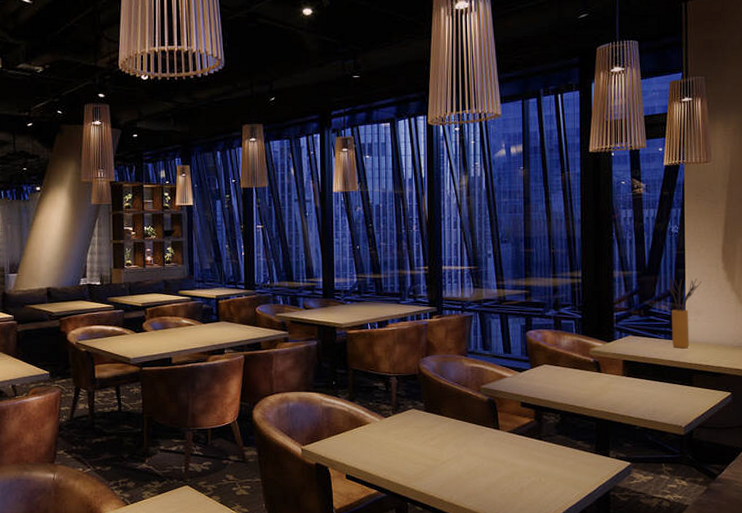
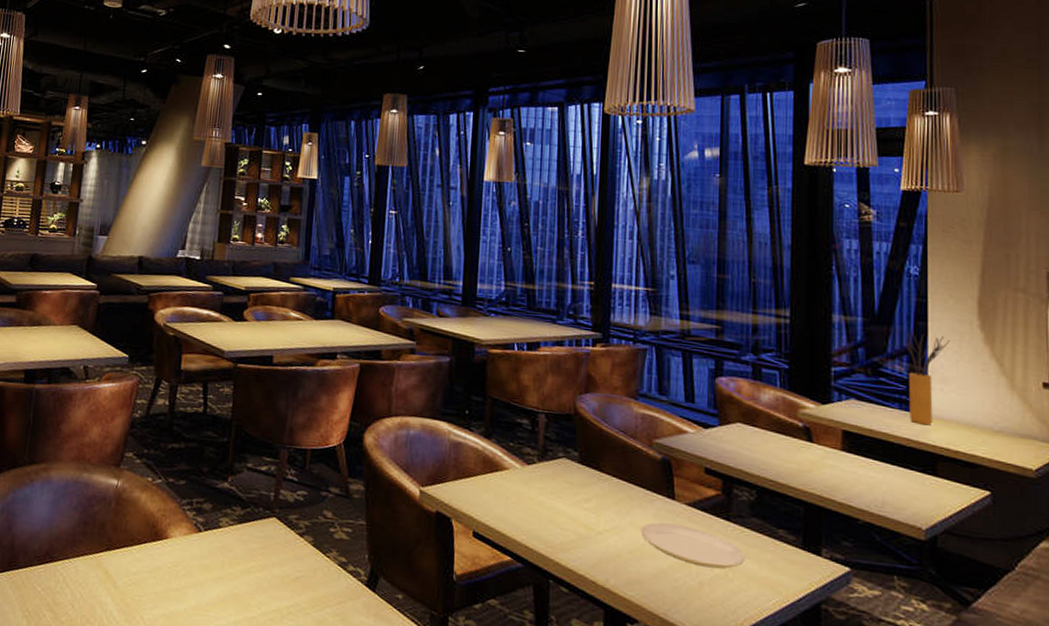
plate: none [475,448,554,477] -> present [641,522,745,569]

